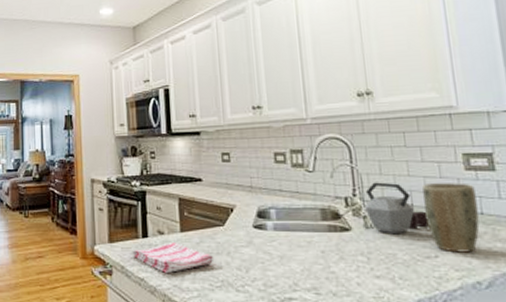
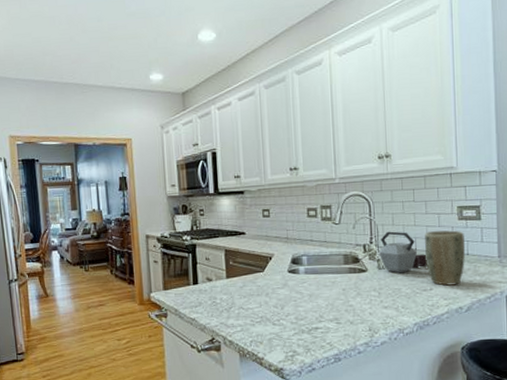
dish towel: present [132,241,214,274] -> none [184,286,255,314]

